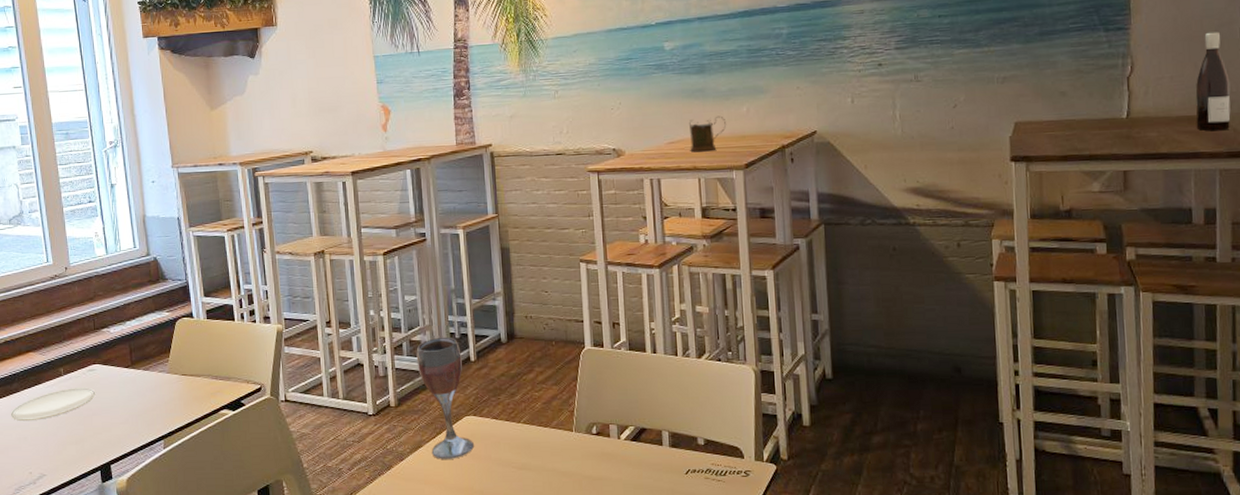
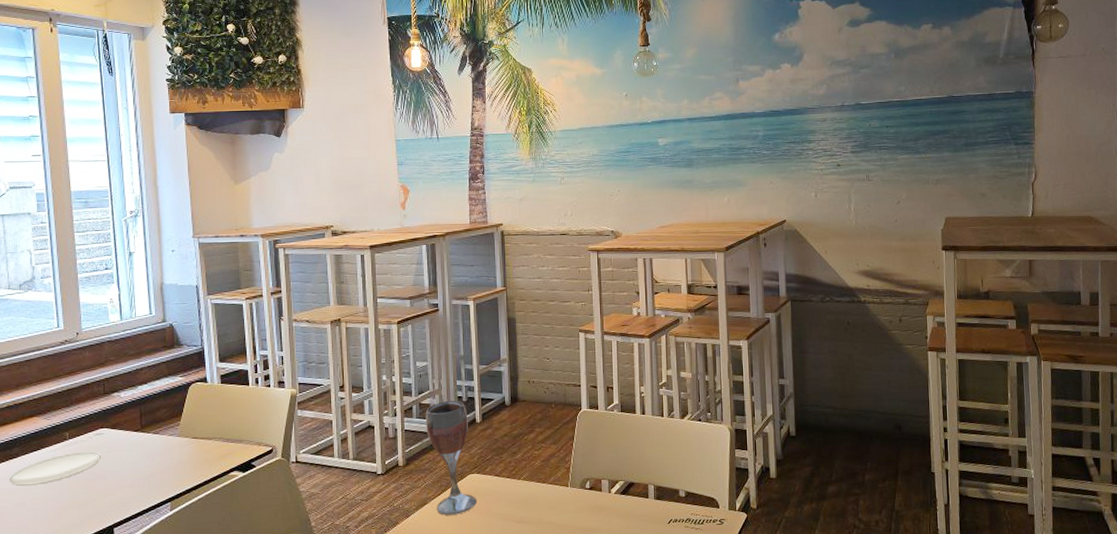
beer mug: present [688,116,727,153] -> none [678,204,711,236]
bottle: present [1195,31,1231,131] -> none [1083,149,1109,229]

